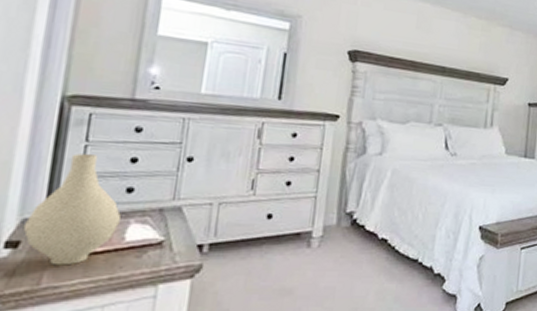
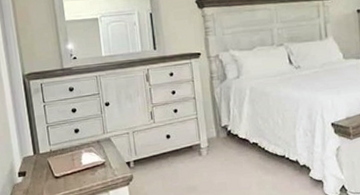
vase: present [23,153,122,266] -> none [24,111,77,185]

